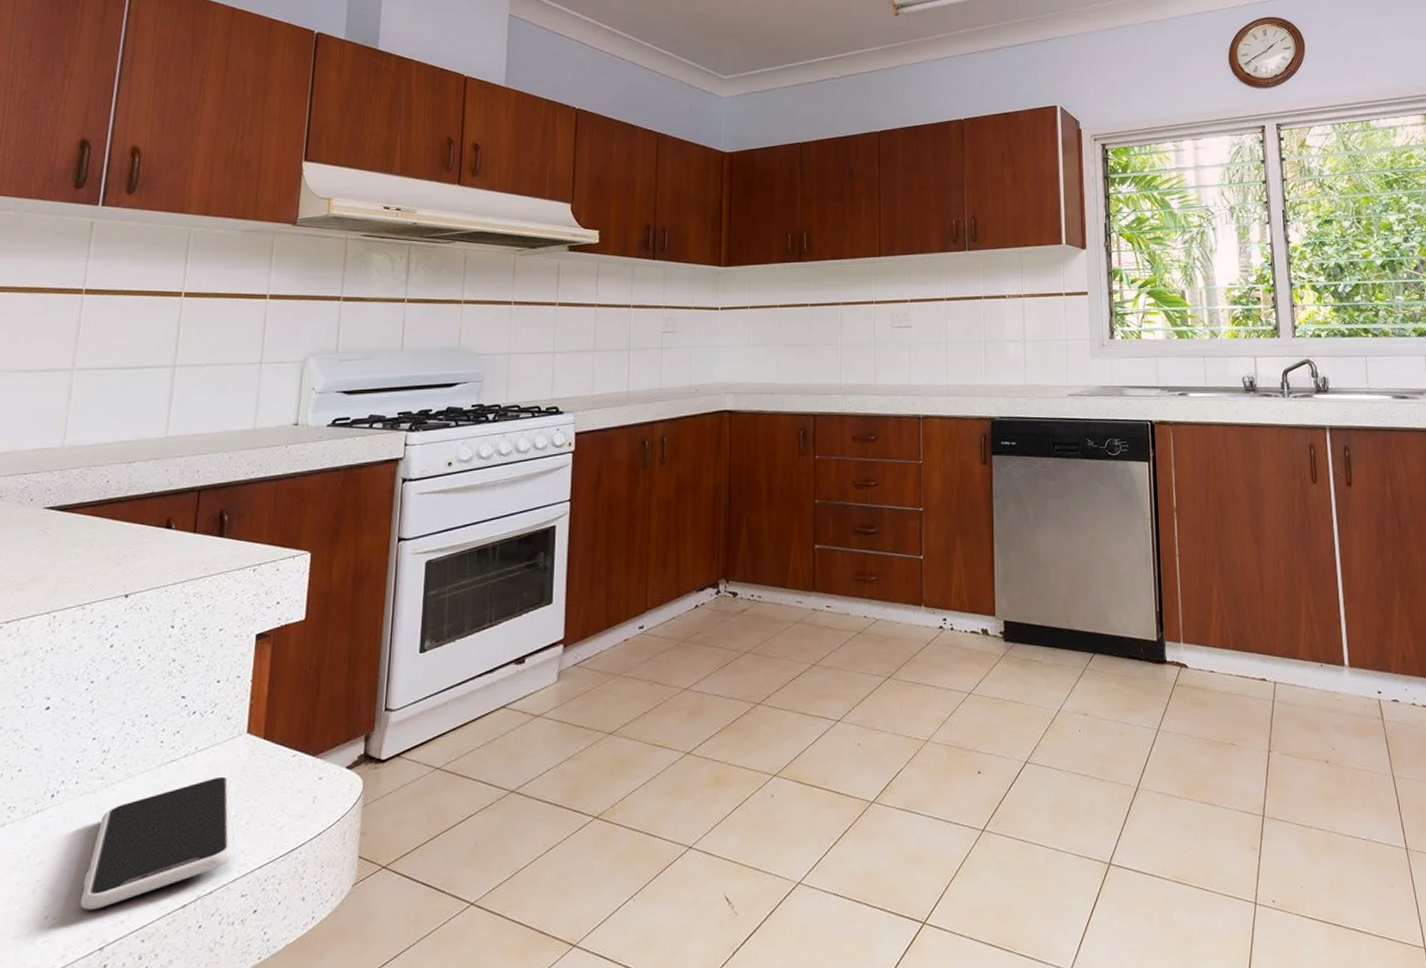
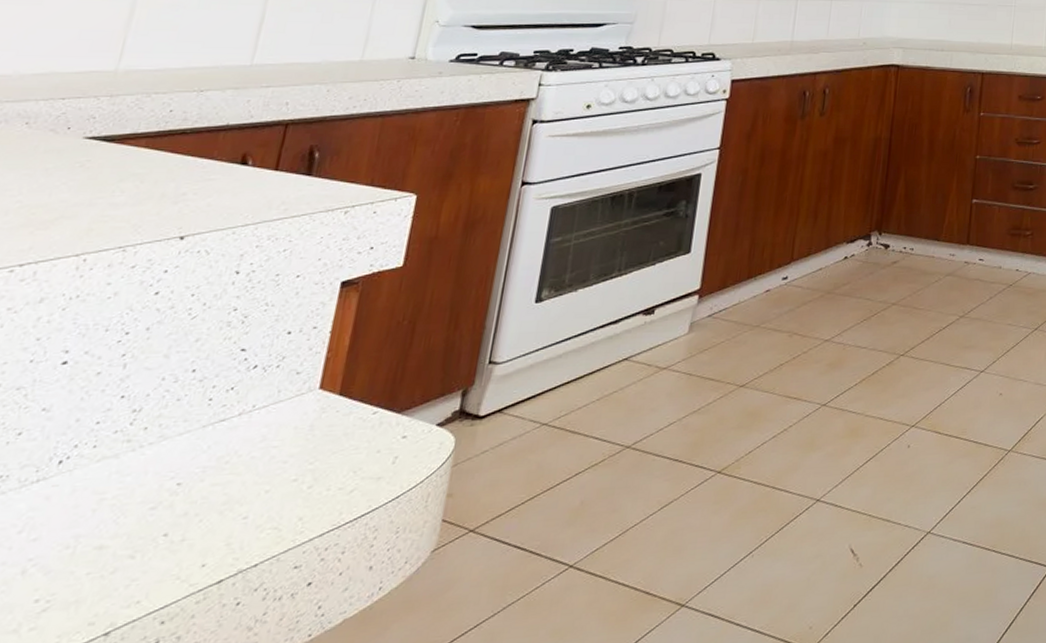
smartphone: present [79,776,236,910] -> none [83,436,296,591]

